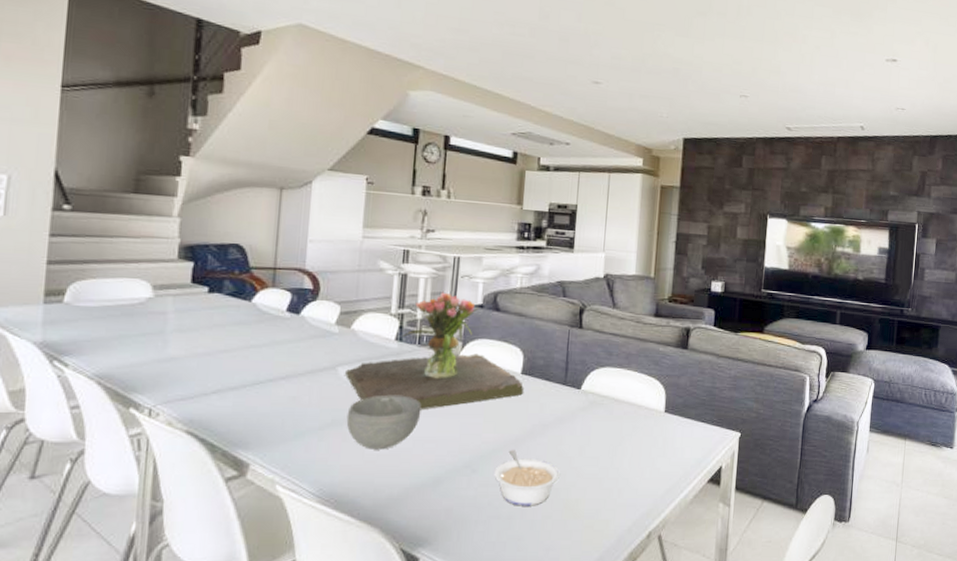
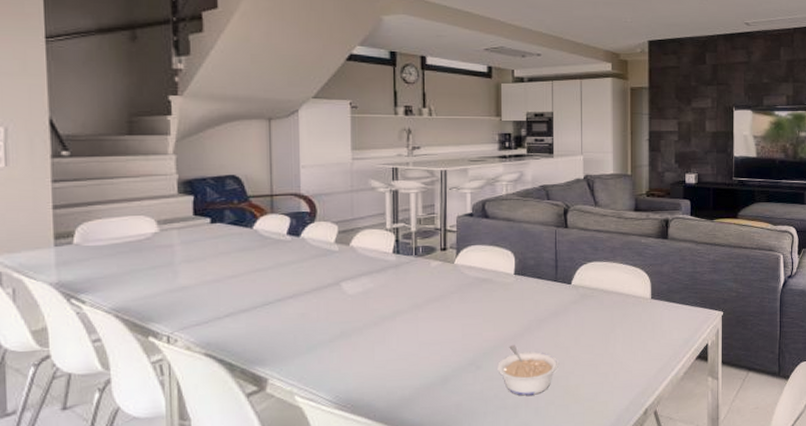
flower arrangement: present [345,292,524,411] -> none [349,204,519,316]
bowl: present [346,396,421,450] -> none [354,304,424,356]

